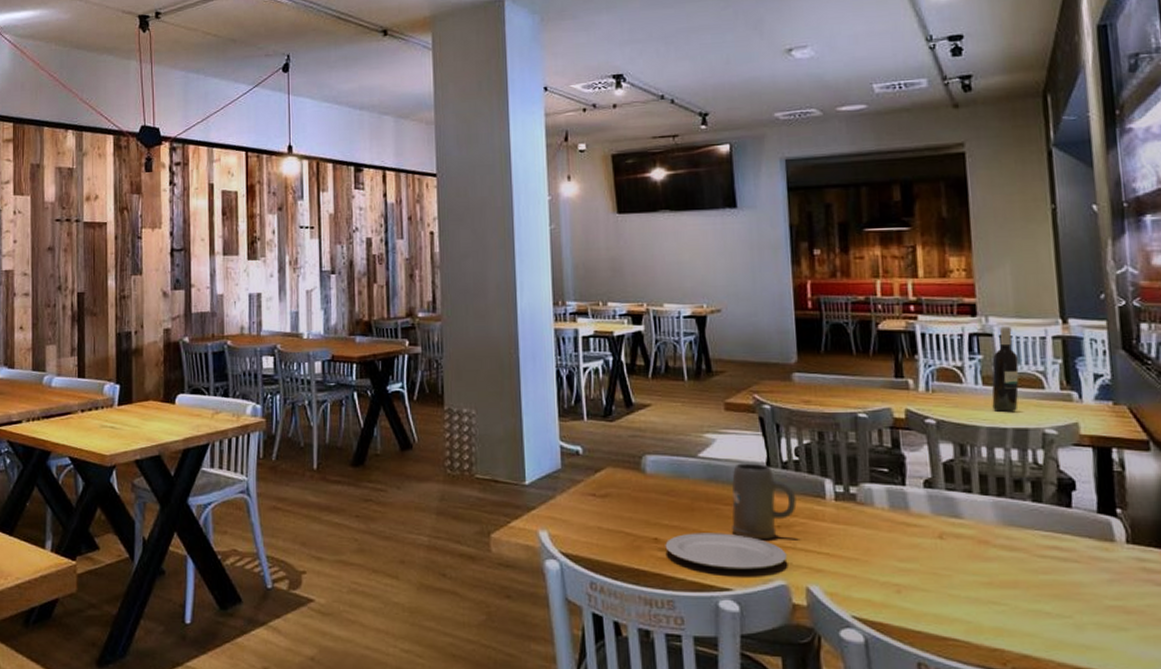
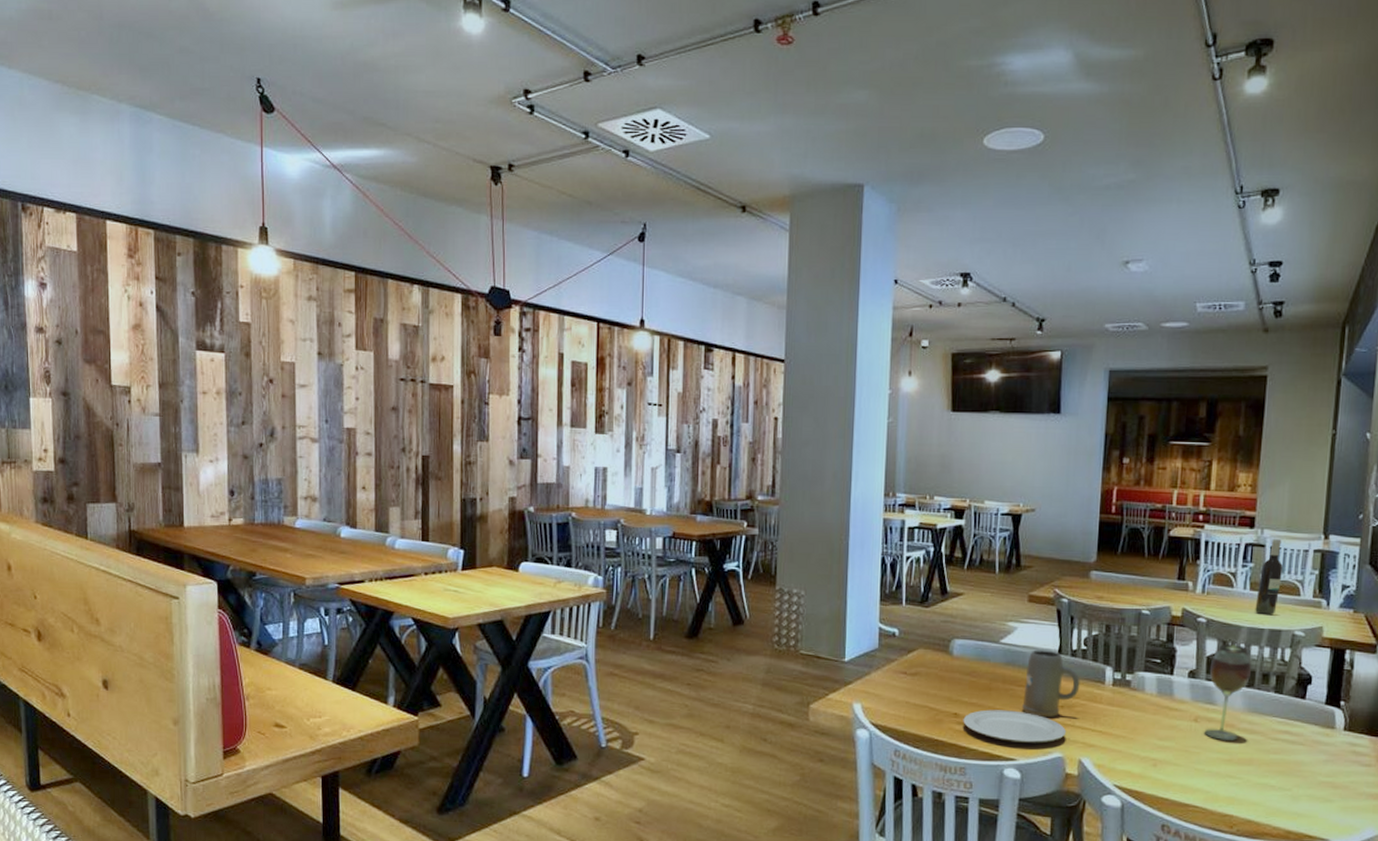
wineglass: none [948,446,1000,559] -> present [1204,643,1252,740]

